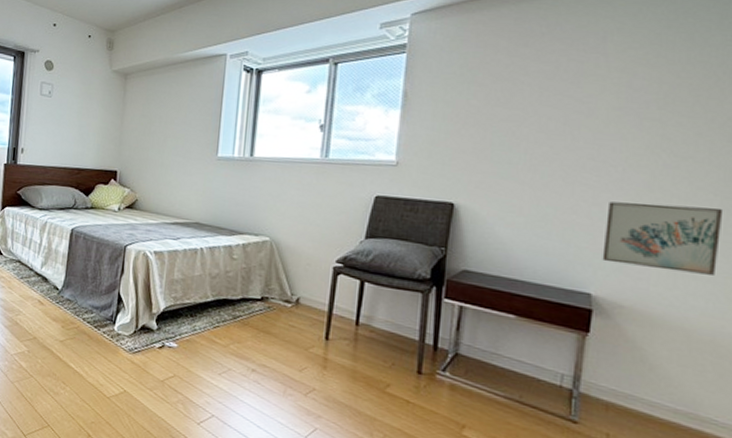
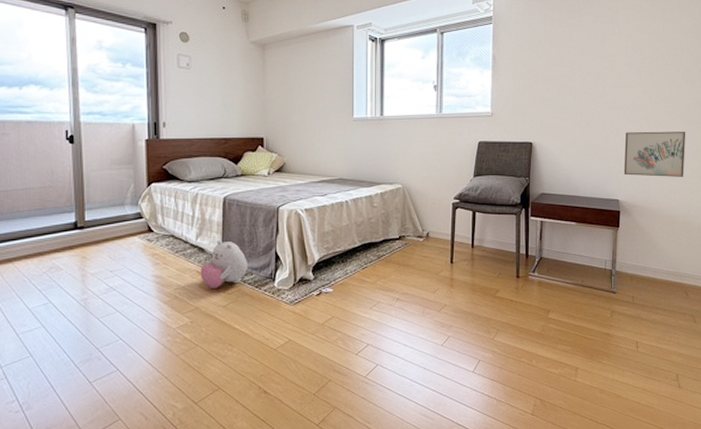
plush toy: none [41,272,89,321] -> present [200,240,247,289]

